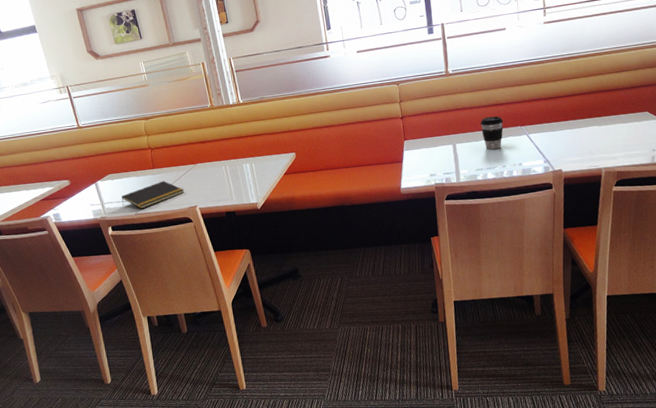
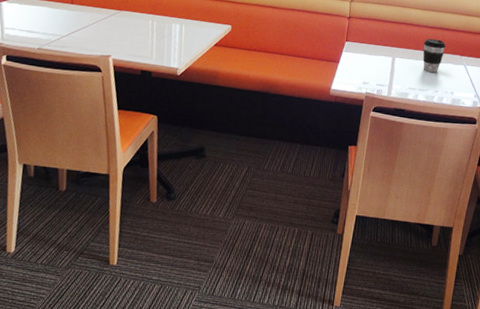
notepad: present [121,180,185,209] -> none [25,19,101,45]

